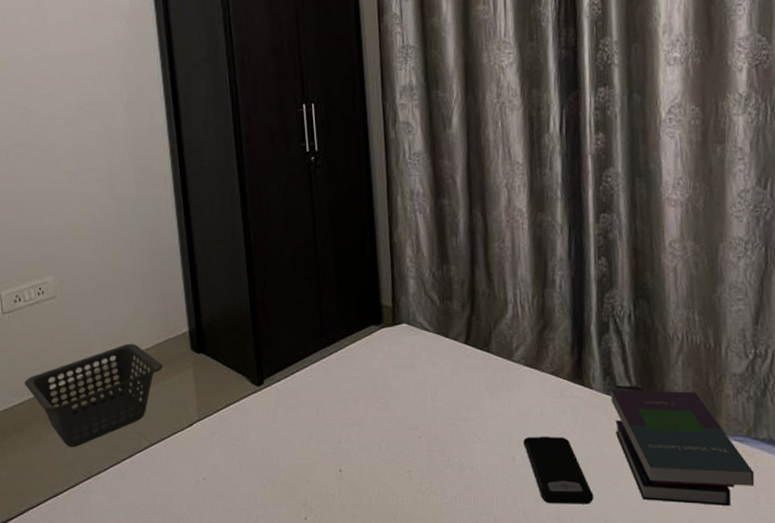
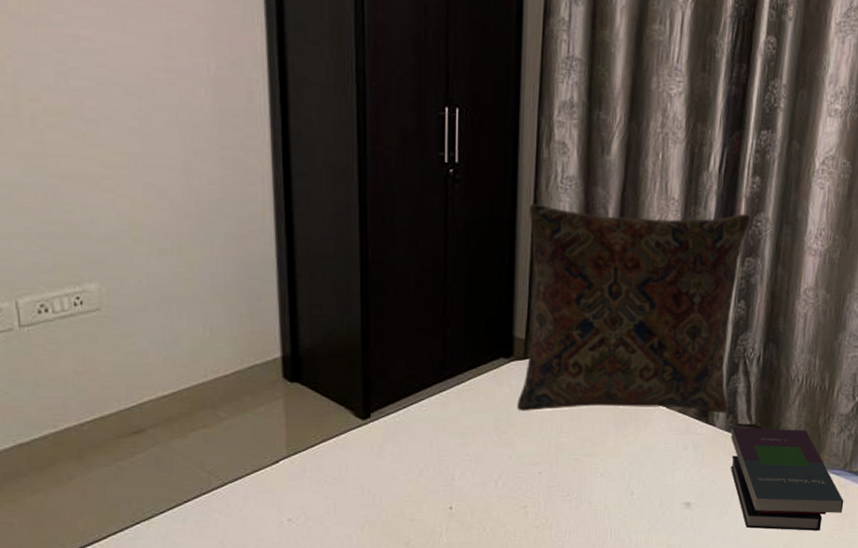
laundry basket: present [23,343,163,448] -> none [48,368,245,489]
pillow: none [384,170,604,376] -> present [517,203,751,413]
phone: present [523,436,594,504] -> none [643,471,703,535]

